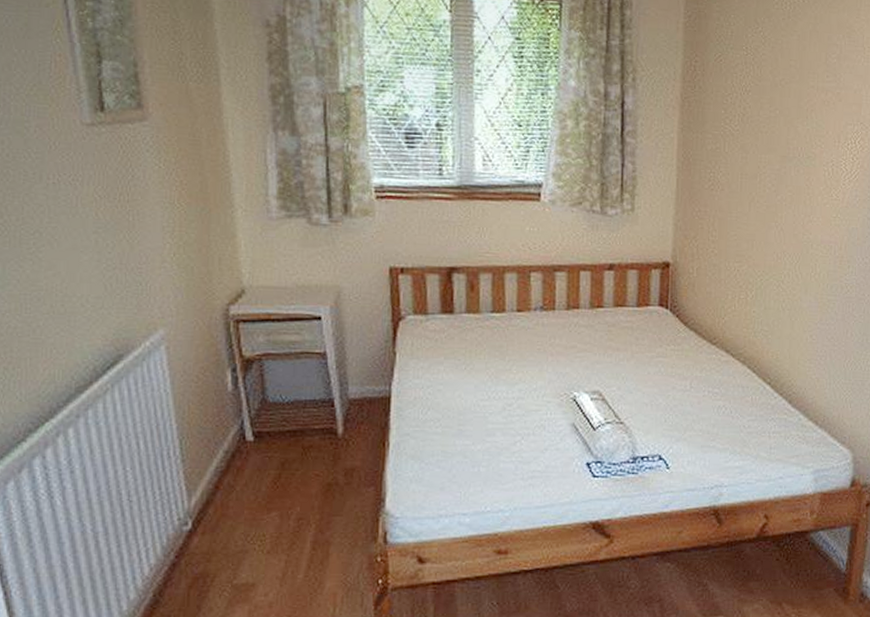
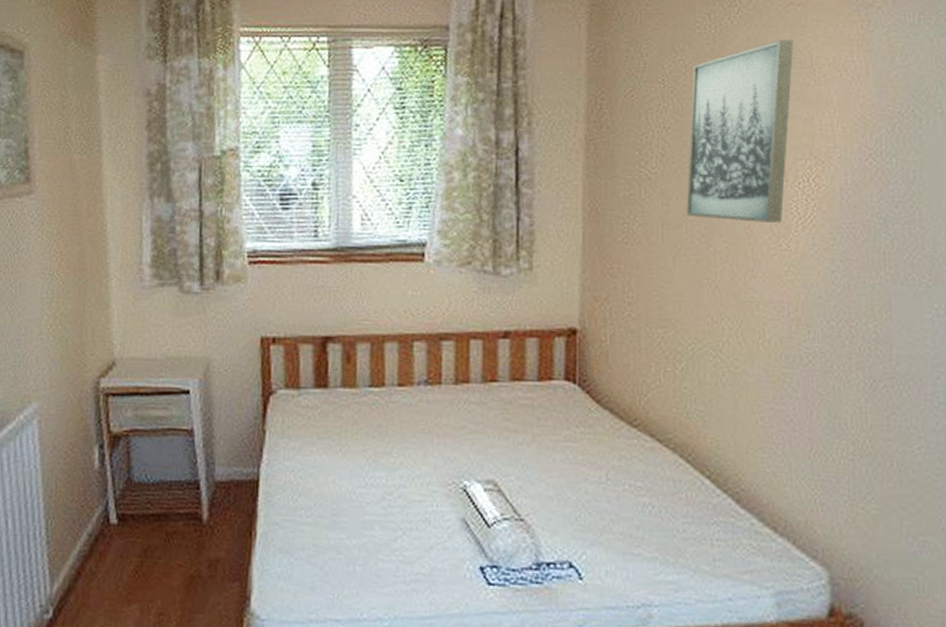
wall art: none [760,20,850,177] -> present [686,40,793,223]

